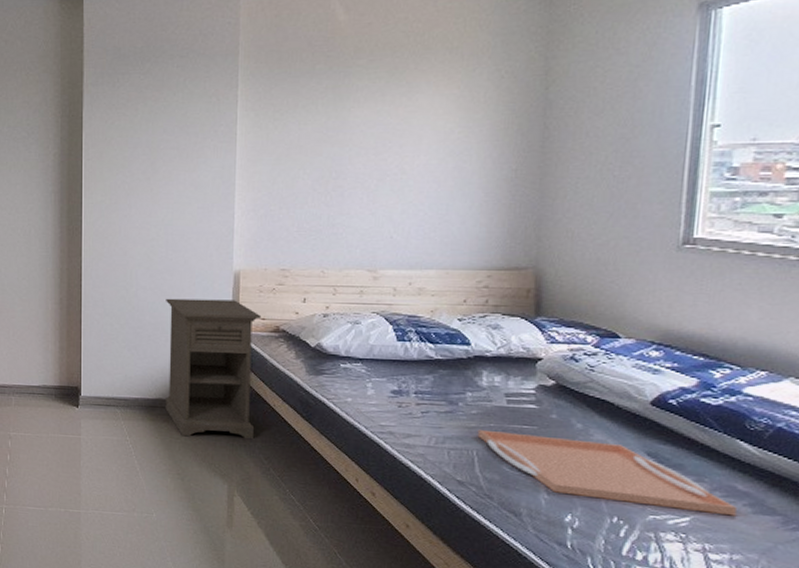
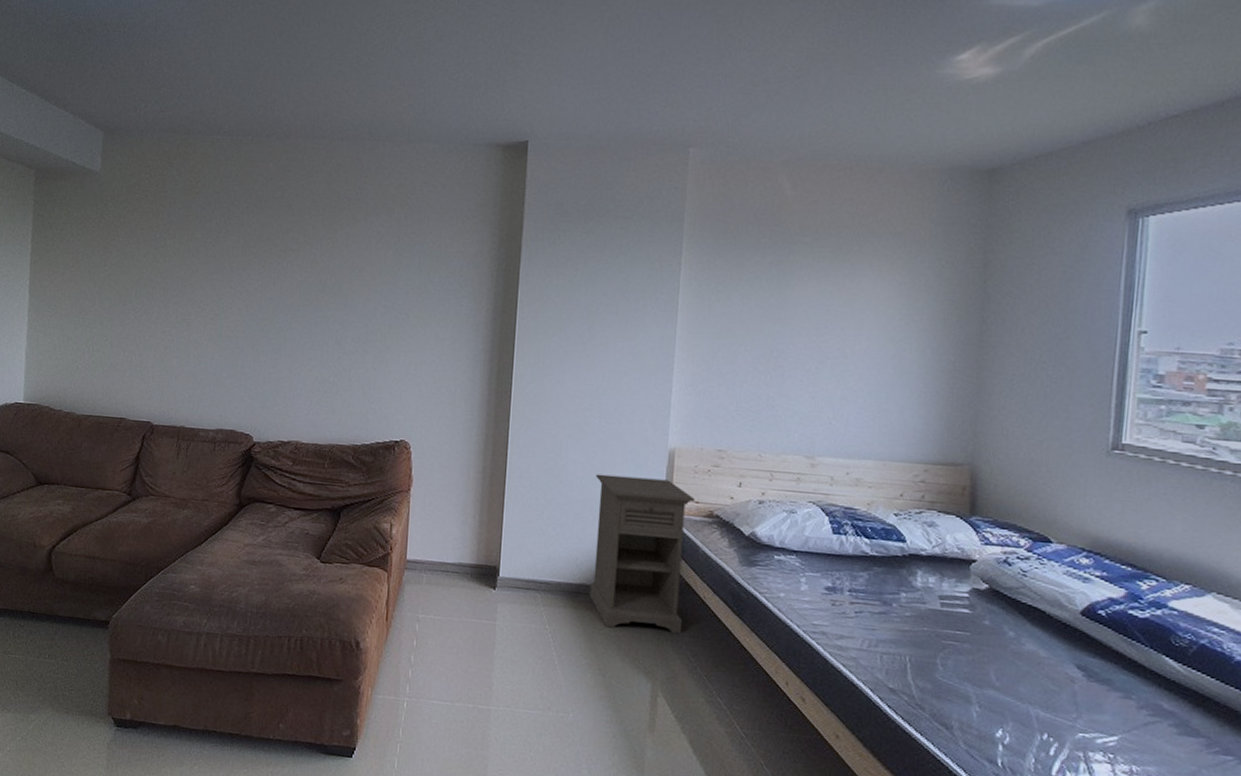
serving tray: present [477,429,738,516] -> none [910,633,1164,737]

